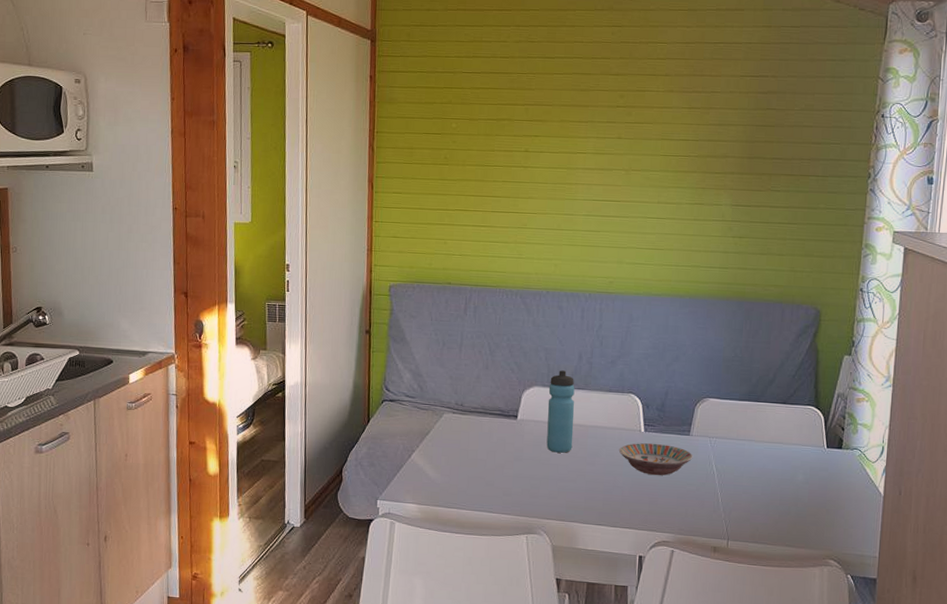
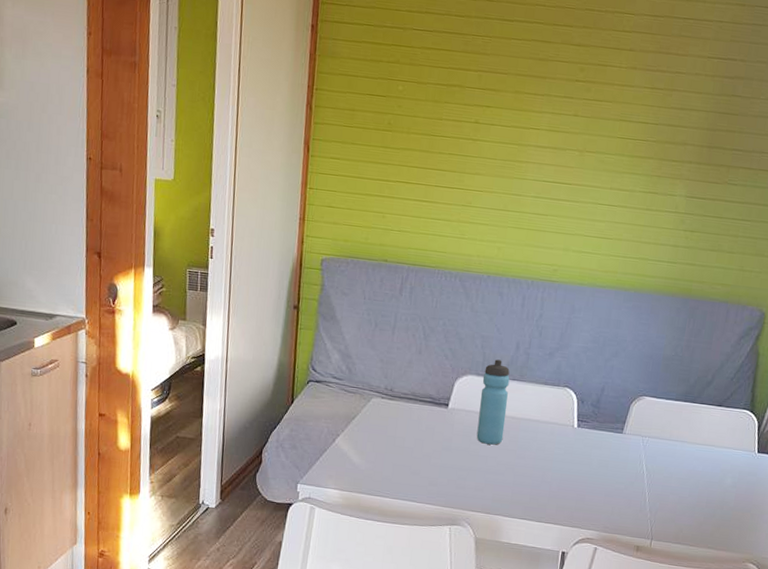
bowl: present [618,443,693,475] -> none [549,438,624,473]

